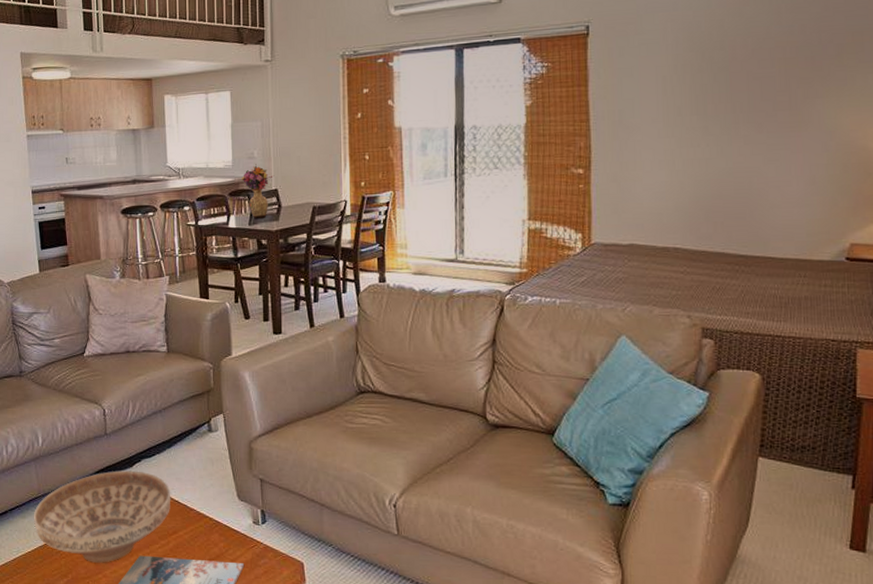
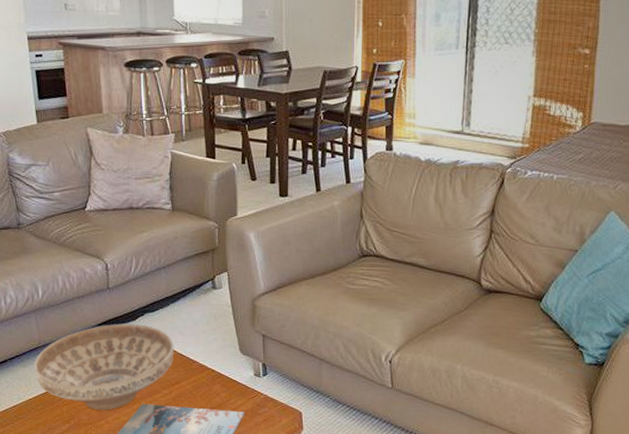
flower arrangement: present [242,164,275,220] -> none [252,23,286,81]

